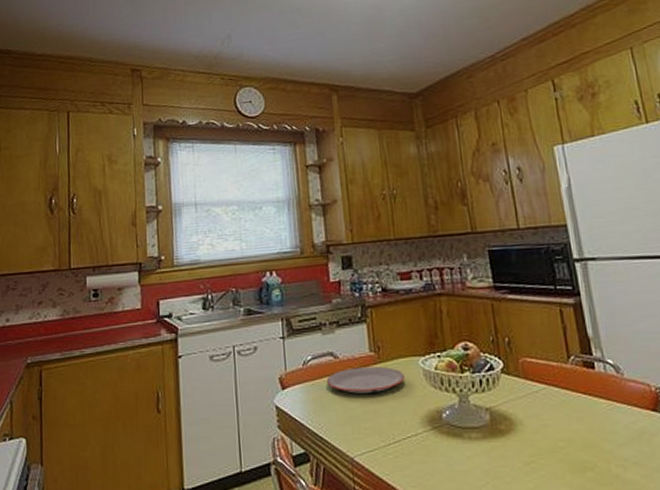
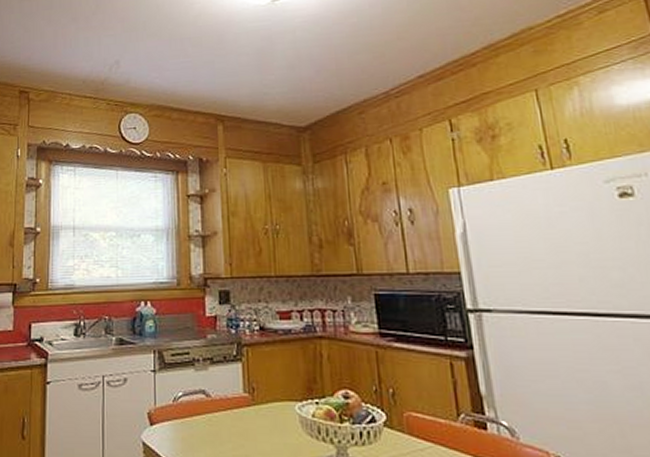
plate: present [326,366,406,394] -> none [196,408,281,437]

